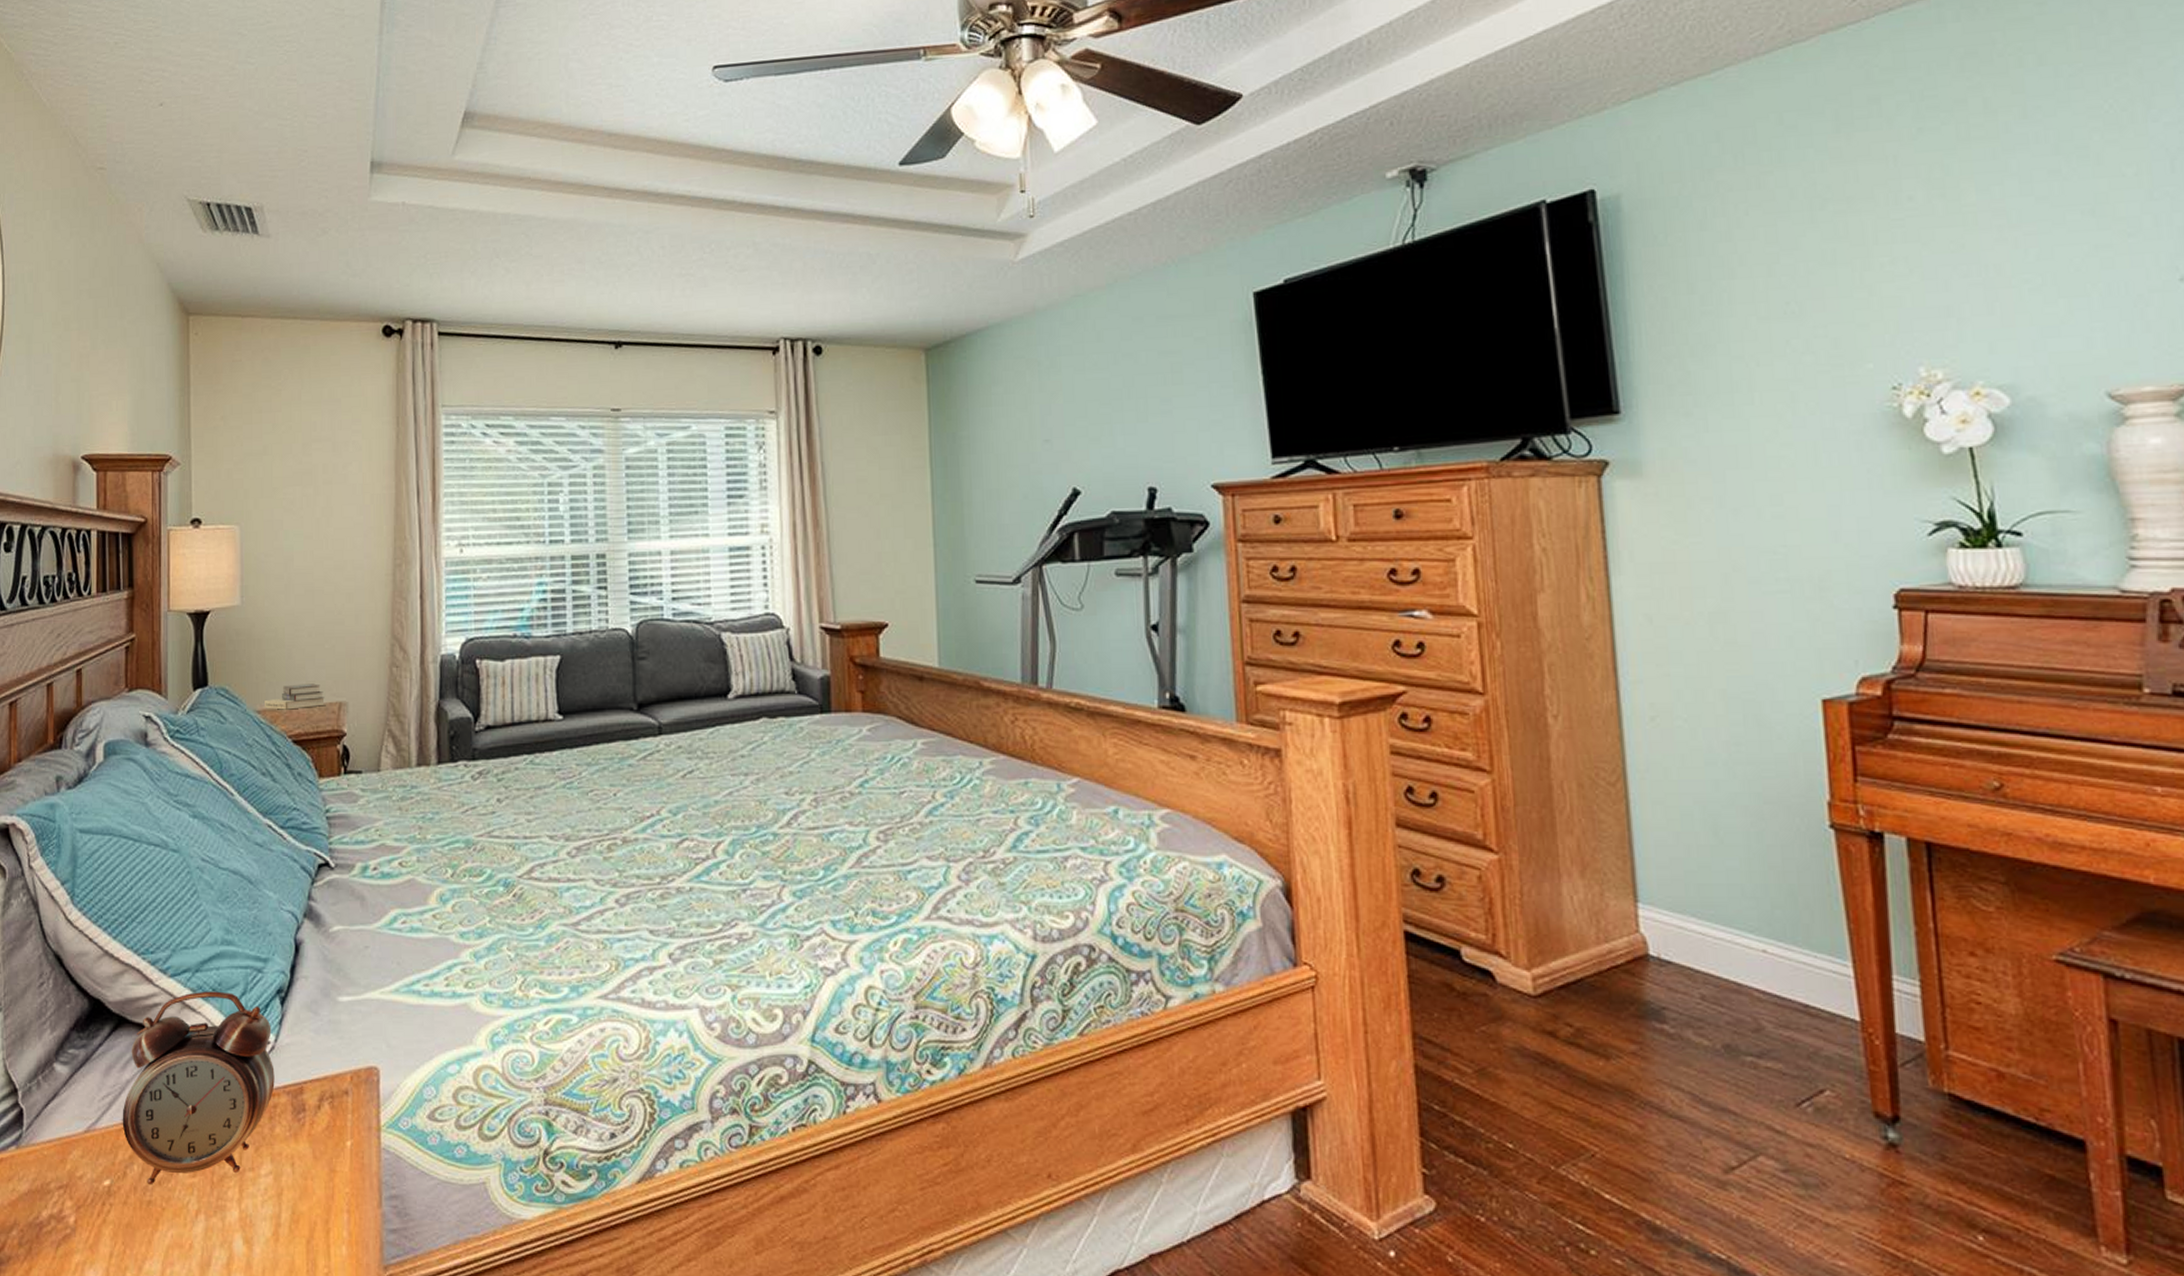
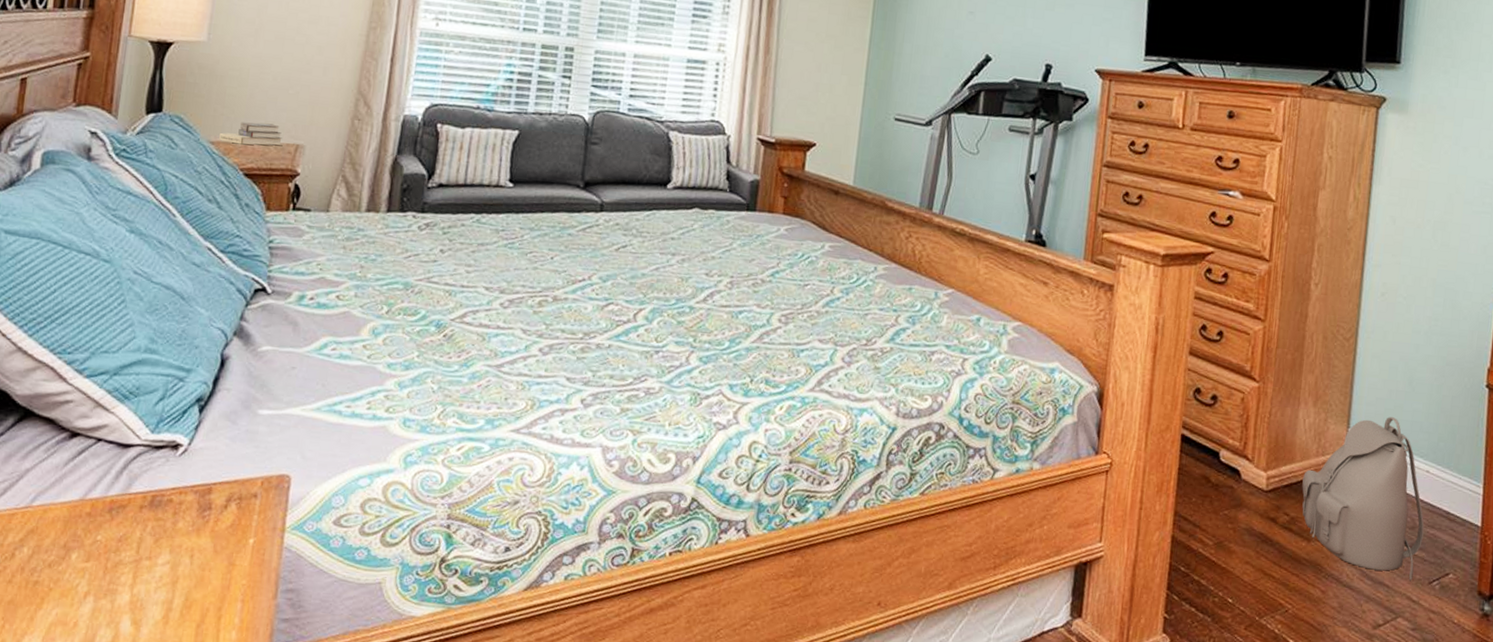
alarm clock: present [122,991,275,1185] -> none [16,393,187,567]
backpack: none [1583,882,1776,1105] -> present [1302,417,1425,582]

